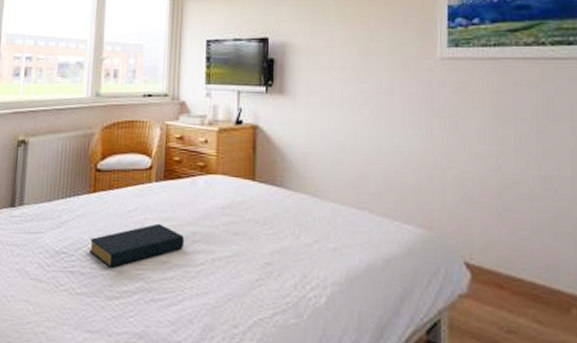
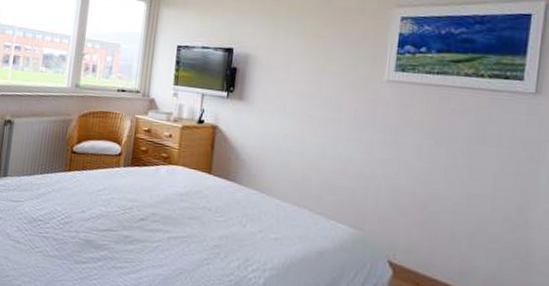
hardback book: present [88,223,185,267] -> none [61,203,146,237]

